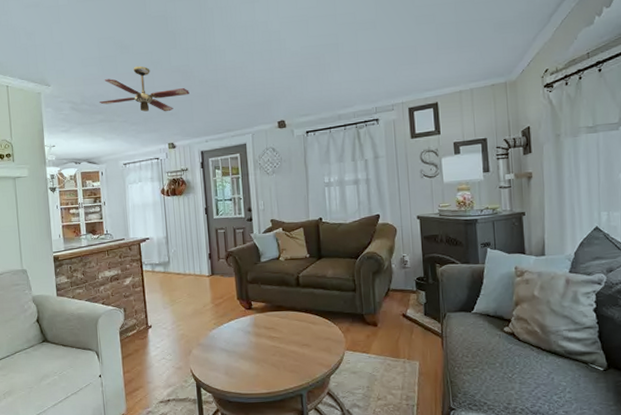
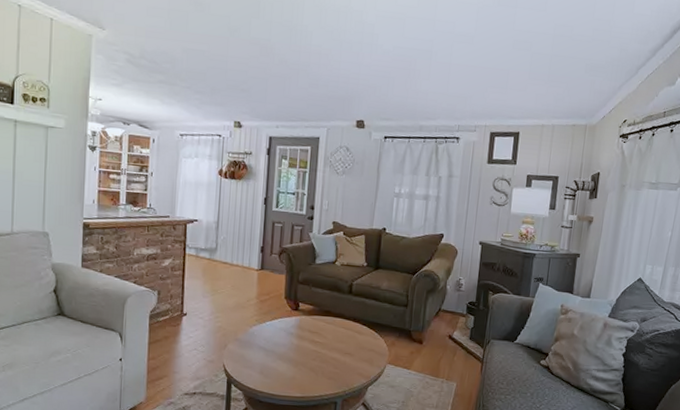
ceiling fan: present [99,65,189,112] -> none [161,28,266,87]

